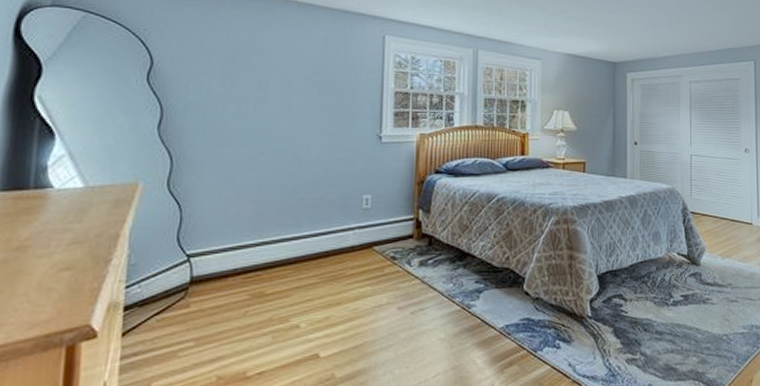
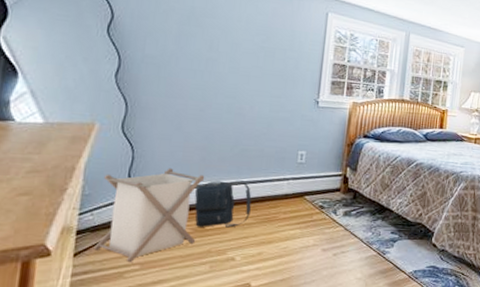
laundry basket: none [142,226,261,340] -> present [93,167,205,263]
backpack: none [251,234,314,292] -> present [194,180,252,228]

